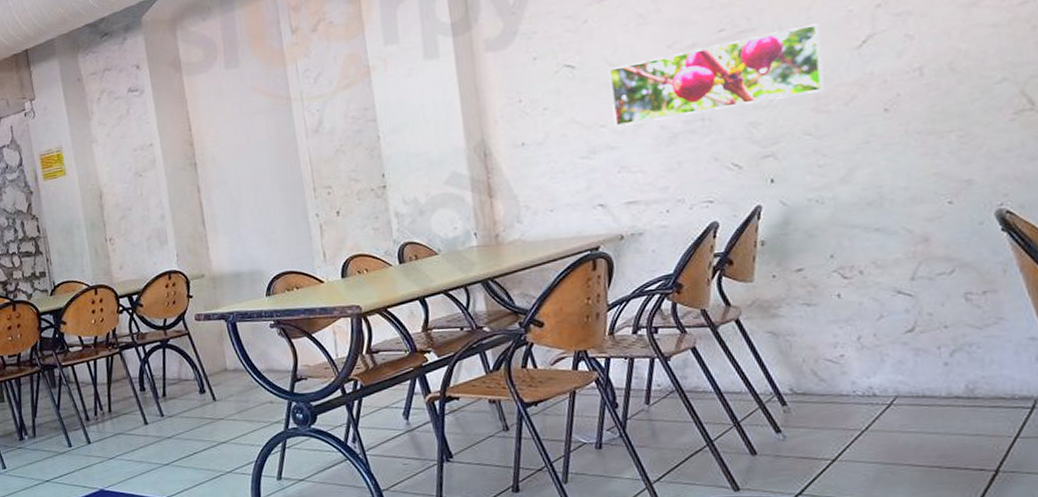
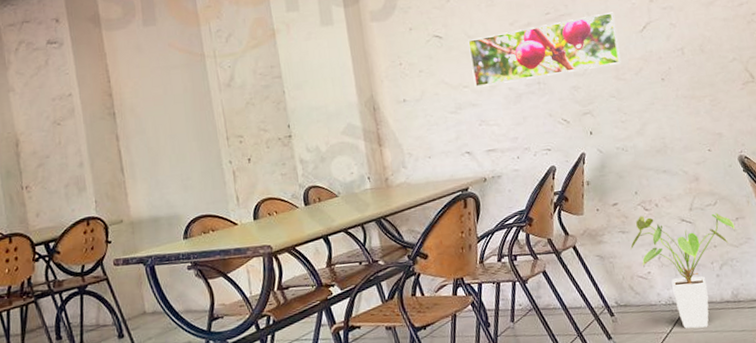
house plant: none [817,284,979,428] -> present [630,213,735,329]

